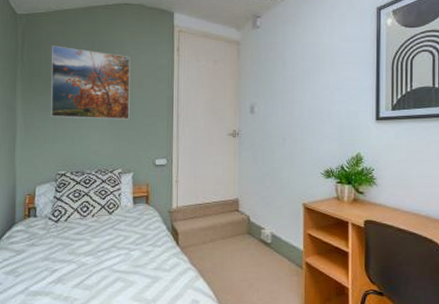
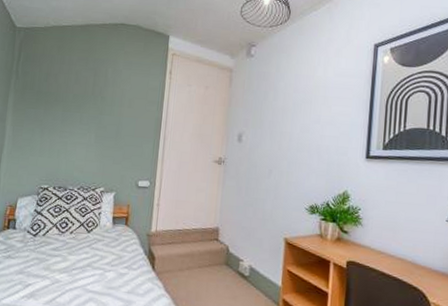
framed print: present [51,46,131,120] -> none [39,60,123,139]

